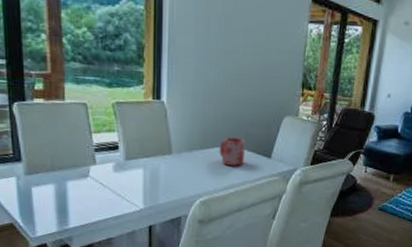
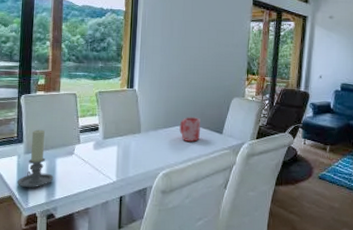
candle holder: none [18,146,65,215] -> present [17,129,54,188]

